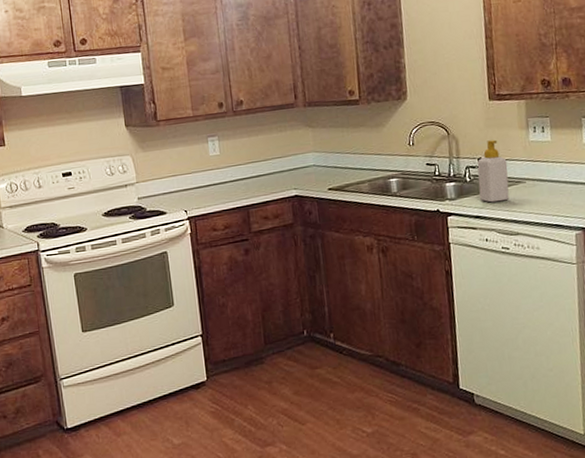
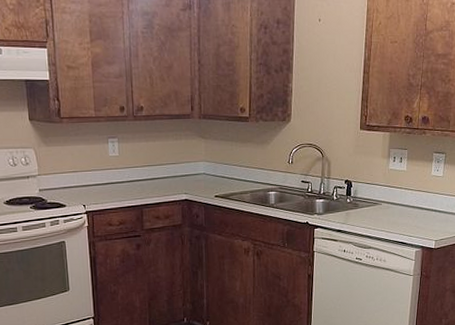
soap bottle: present [477,139,510,203] -> none [343,165,369,220]

